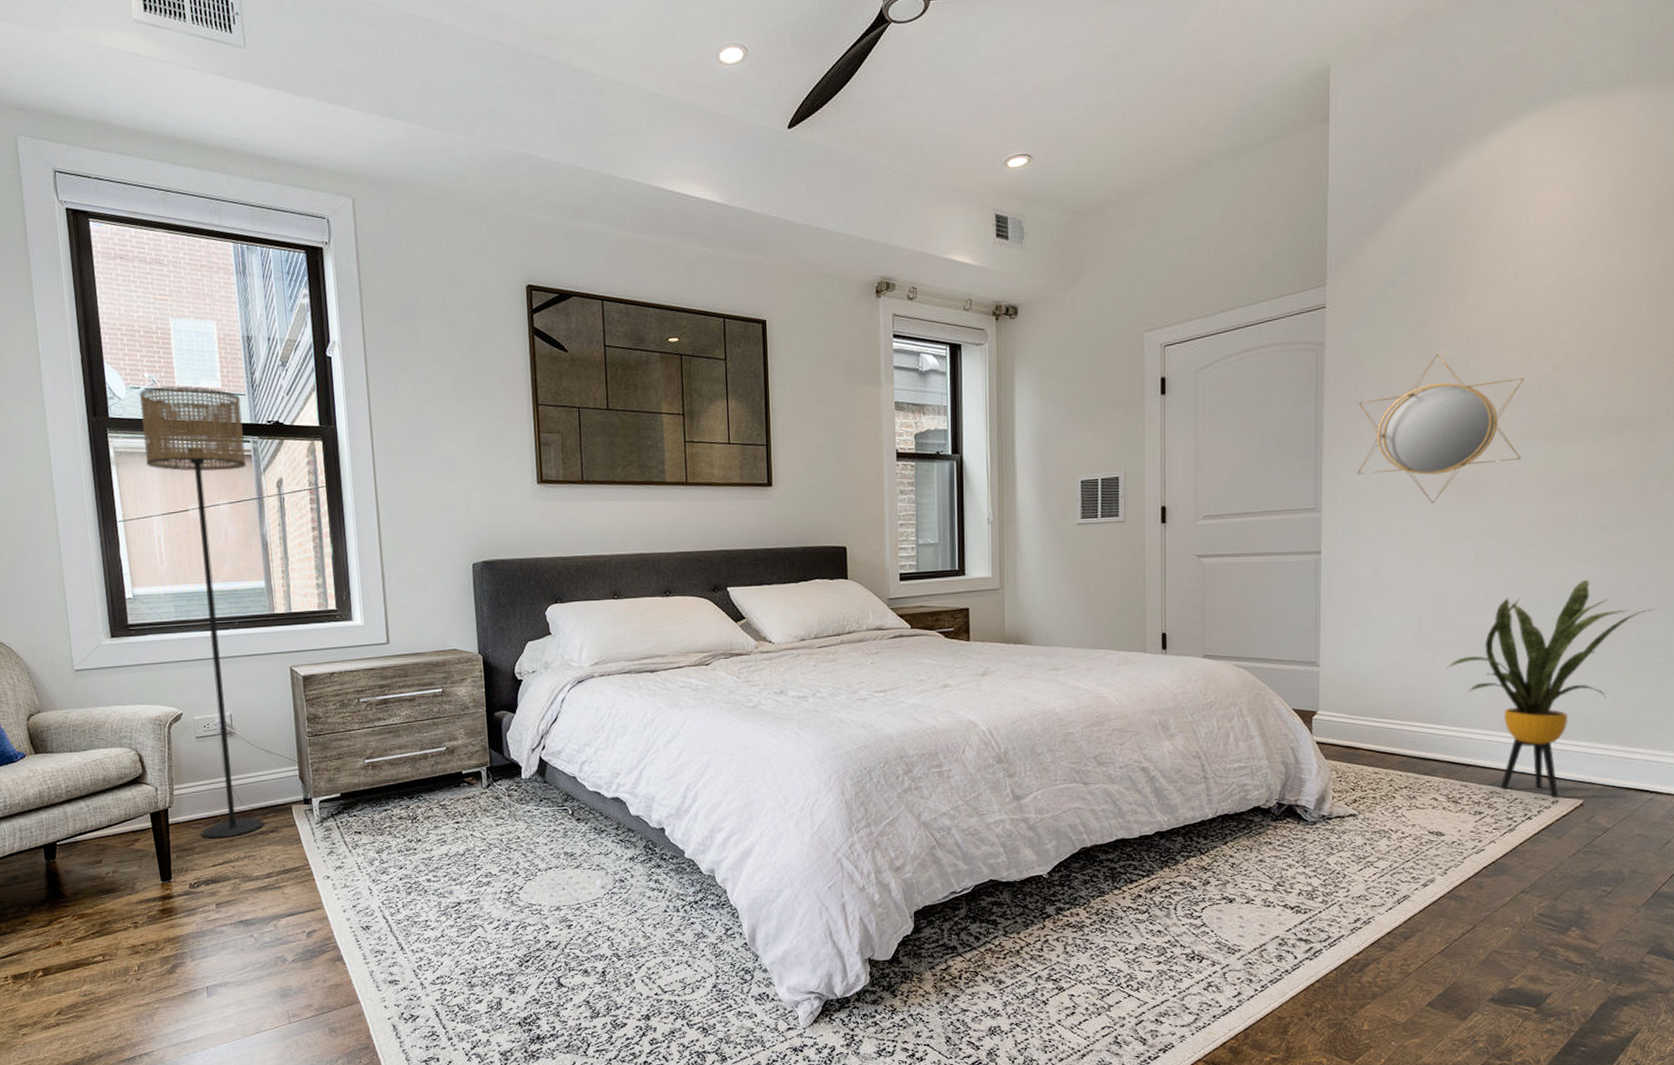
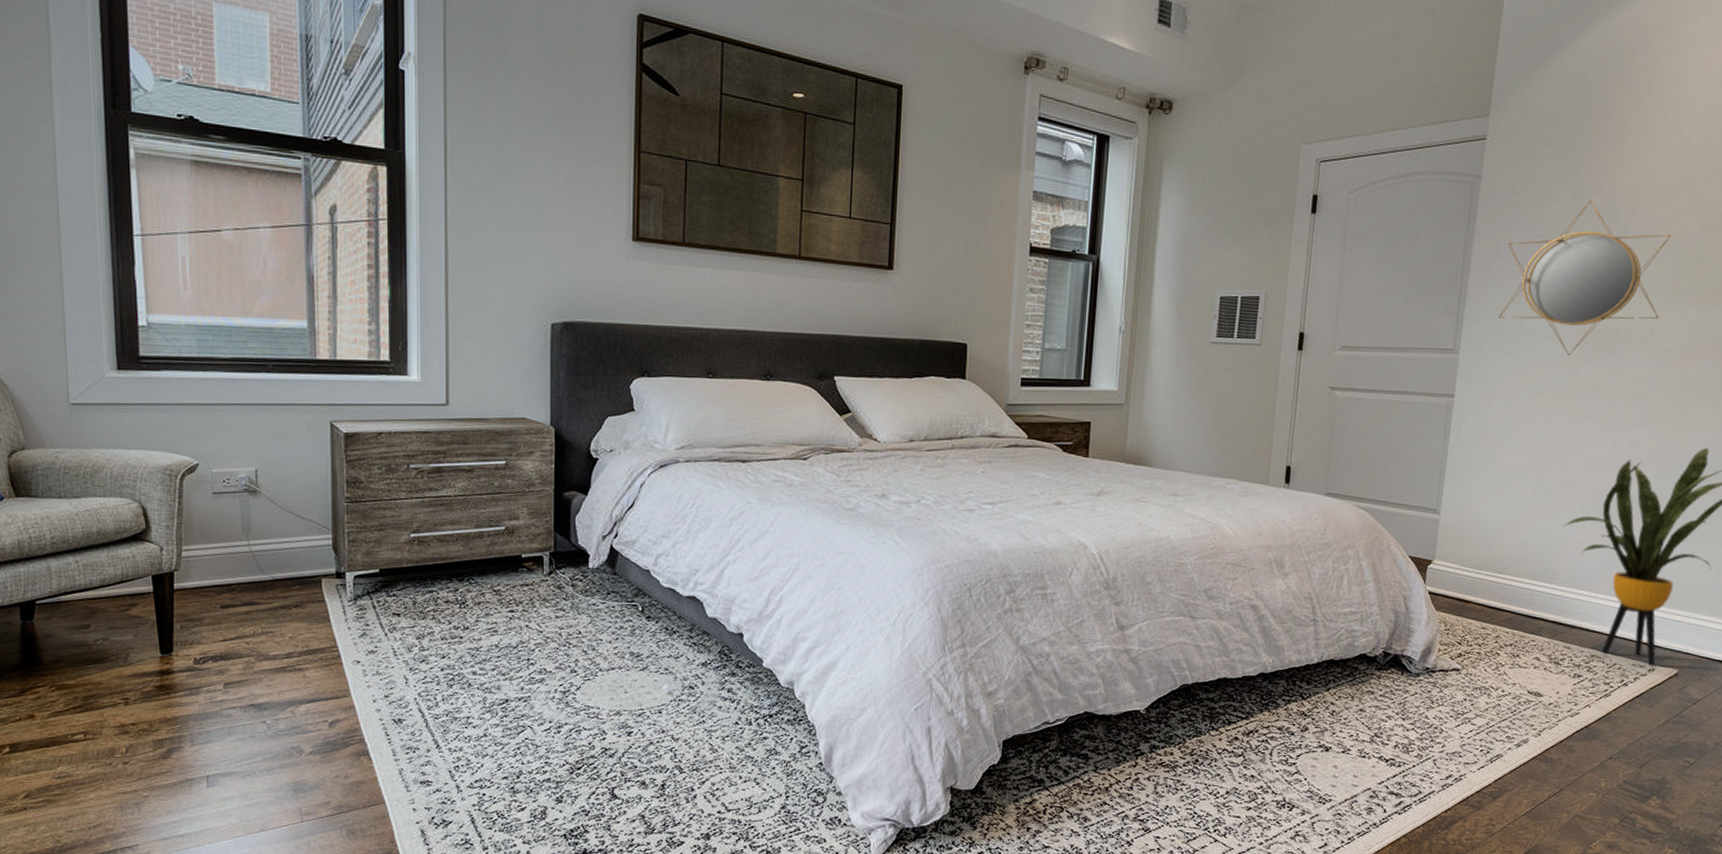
floor lamp: present [139,386,264,839] -> none [170,82,295,610]

